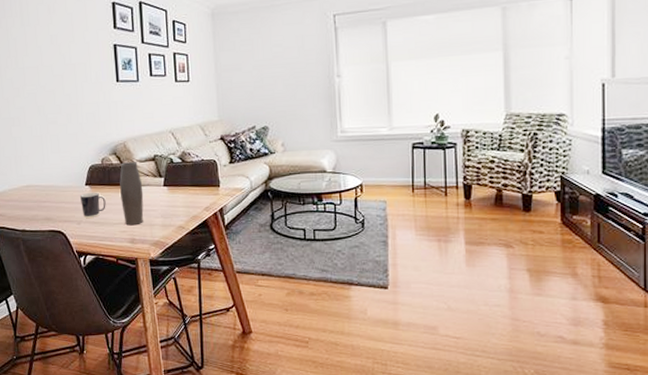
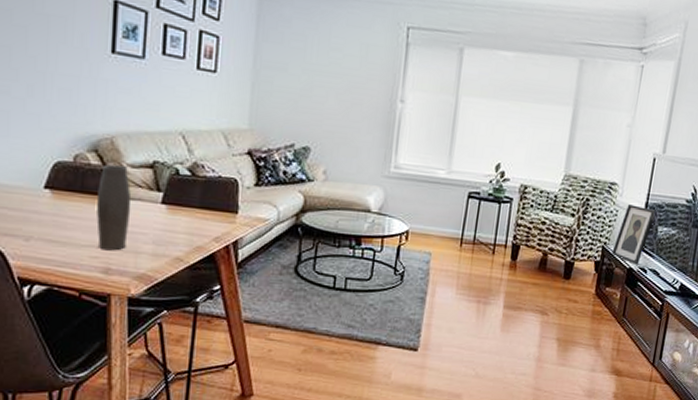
mug: present [79,192,106,218] -> none [32,198,73,234]
picture frame: none [572,132,617,191] -> present [611,204,657,265]

